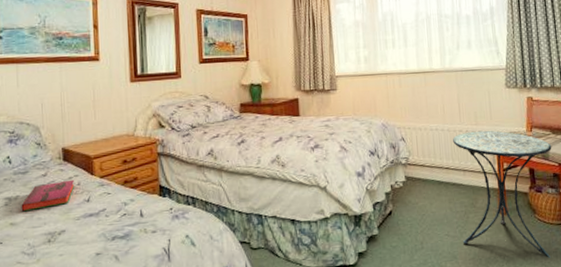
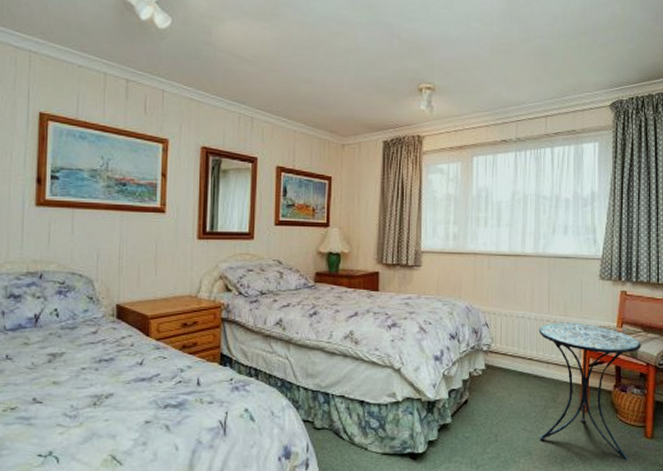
hardback book: present [21,179,75,212] -> none [66,340,128,371]

